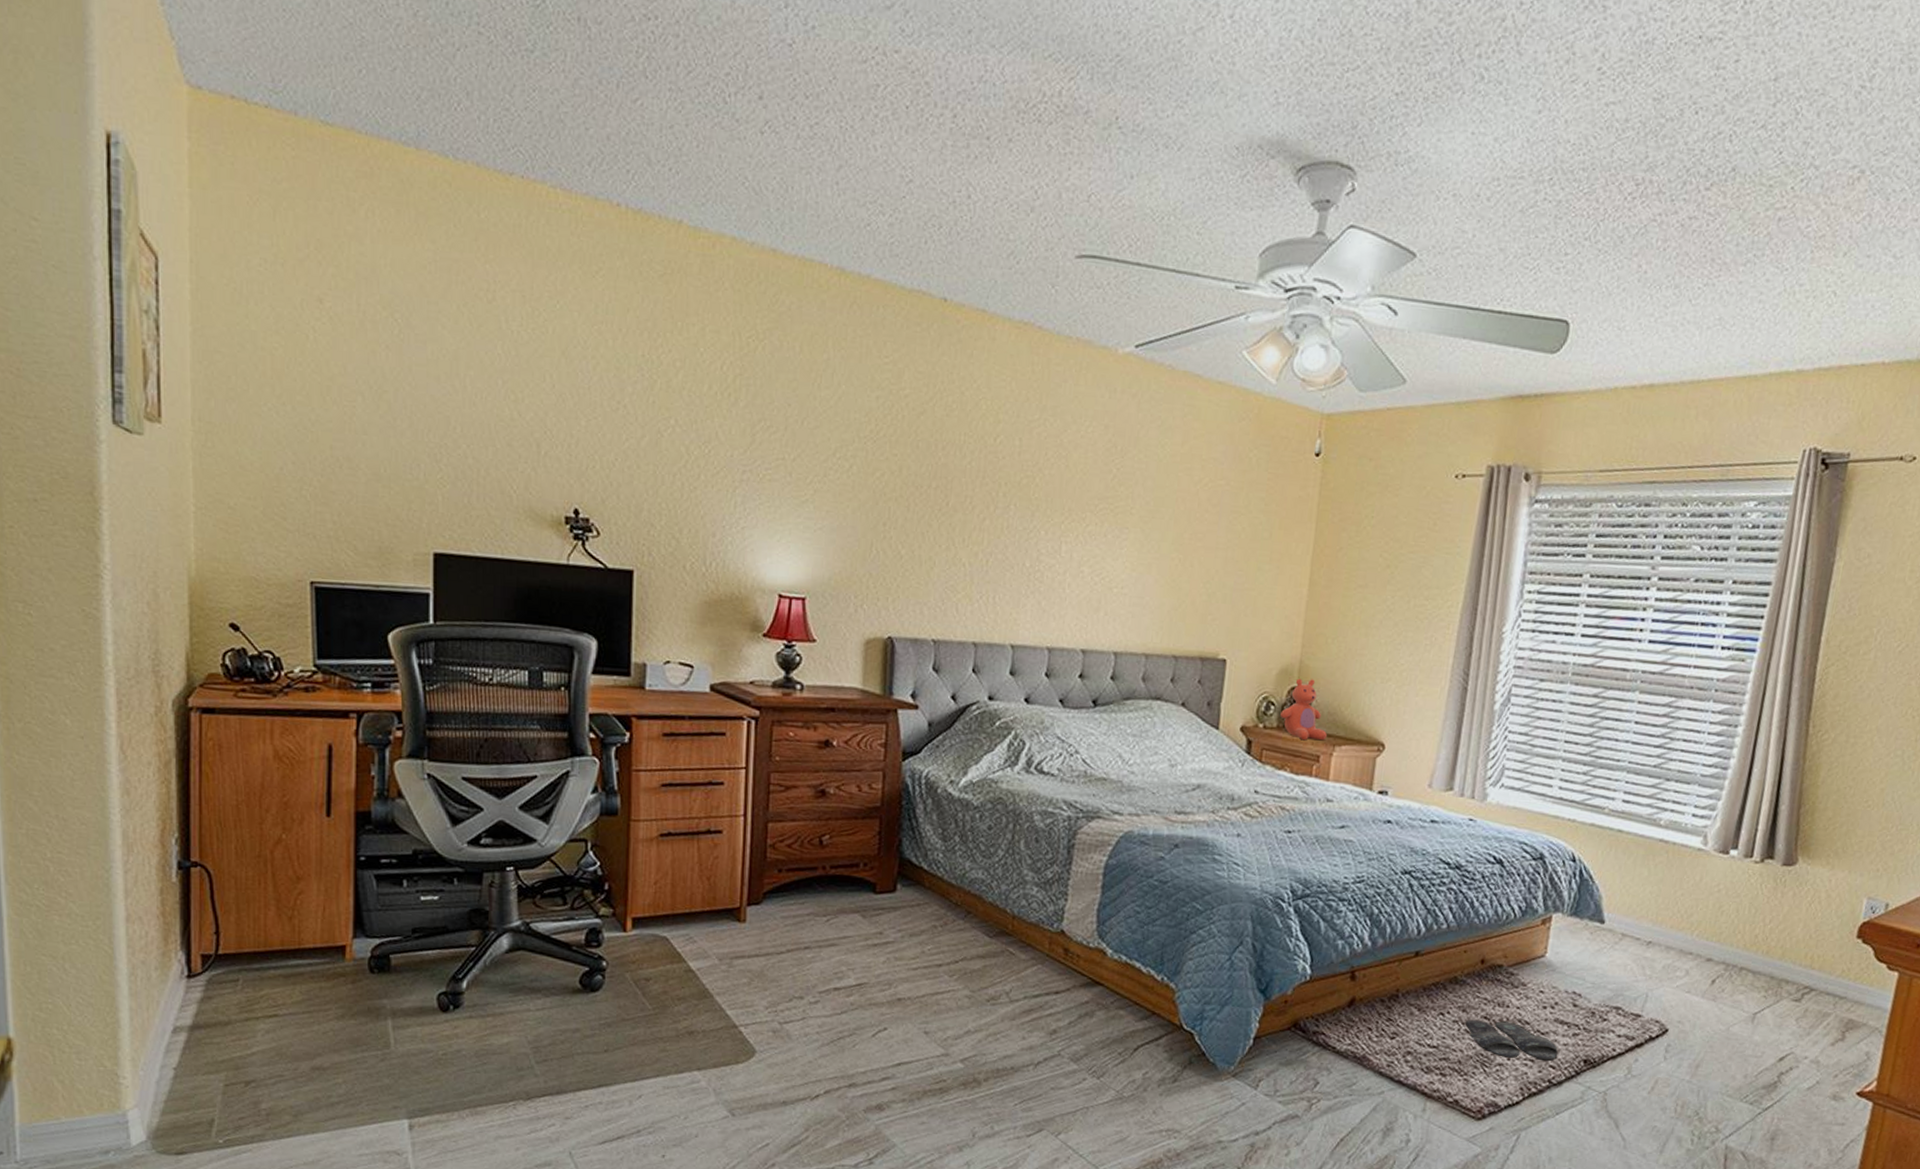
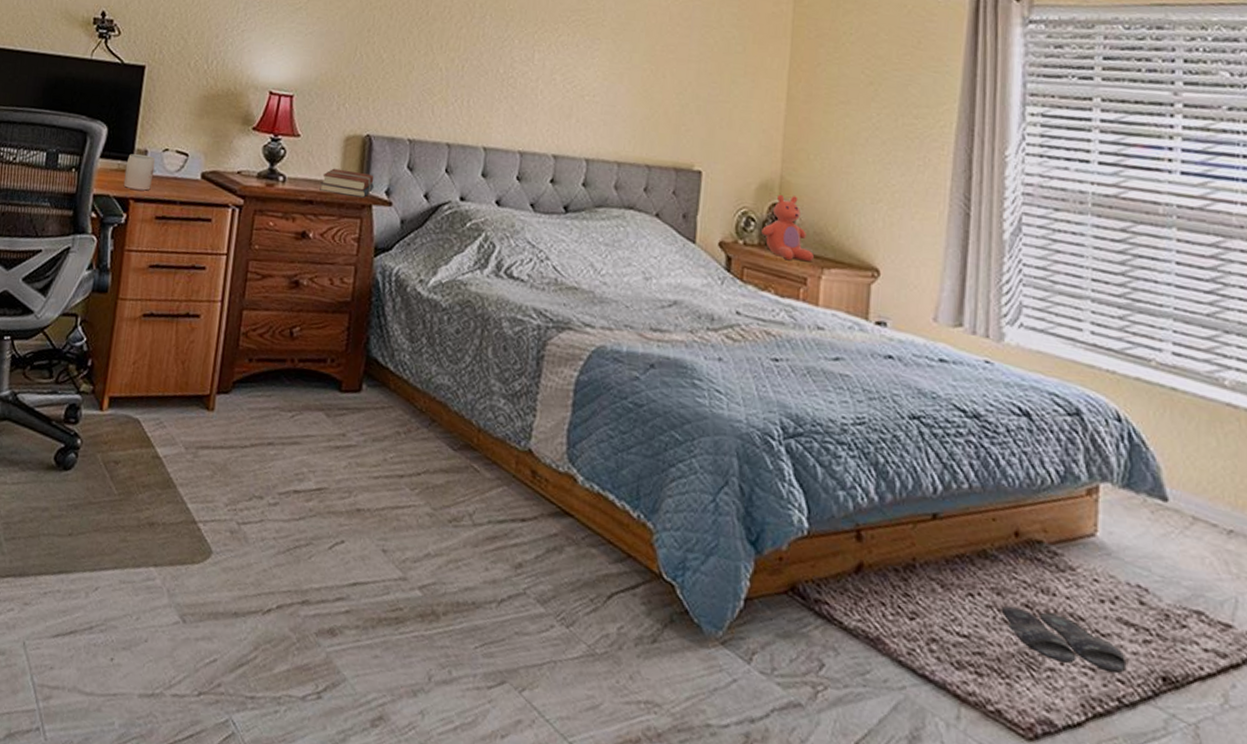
mug: none [622,667,657,707] -> present [123,154,156,191]
books: none [841,673,899,704] -> present [319,168,374,199]

